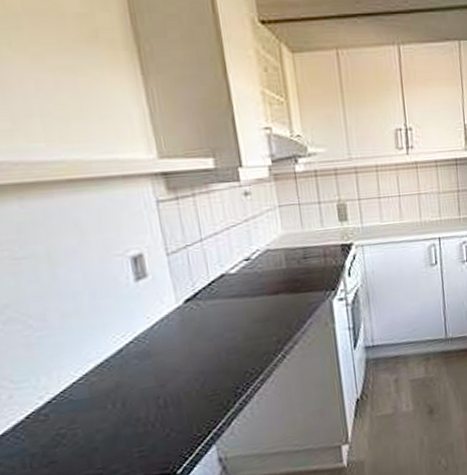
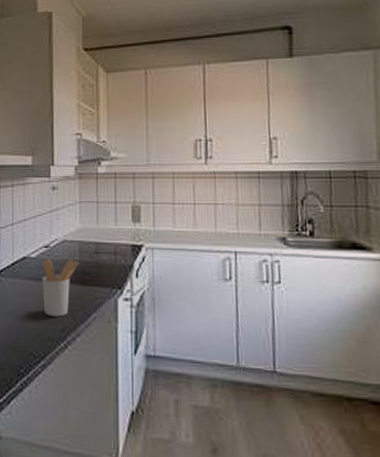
utensil holder: none [245,268,287,331] -> present [42,258,79,317]

